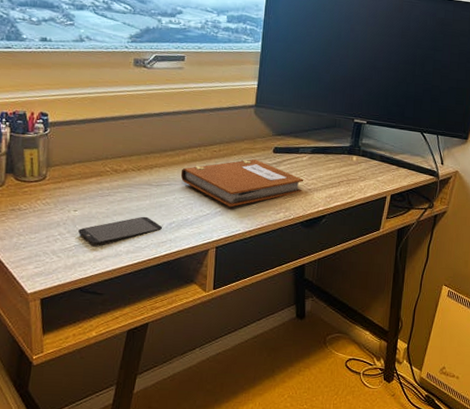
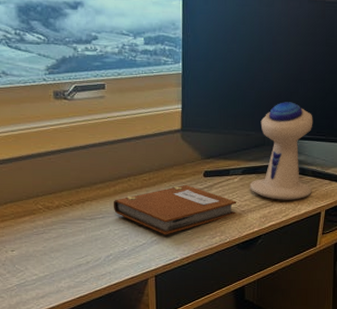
smartphone: present [78,216,163,245] -> none [18,251,101,283]
speaker: none [317,87,385,183] -> present [249,102,313,200]

